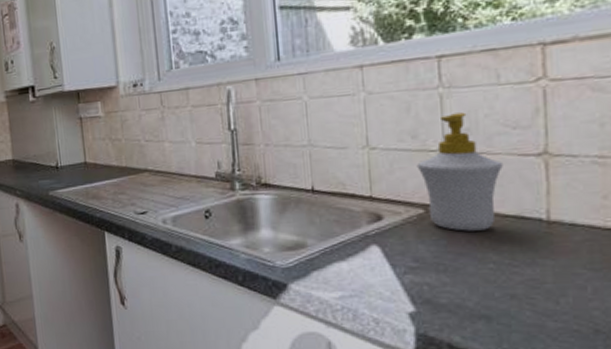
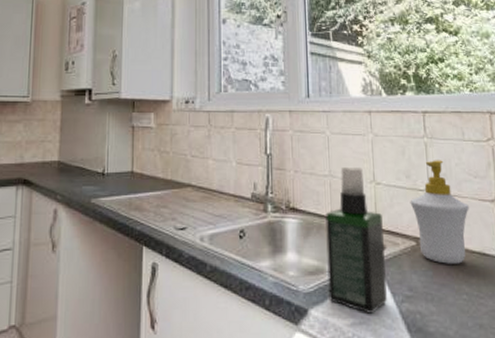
spray bottle: none [305,133,385,286] -> present [325,166,387,314]

